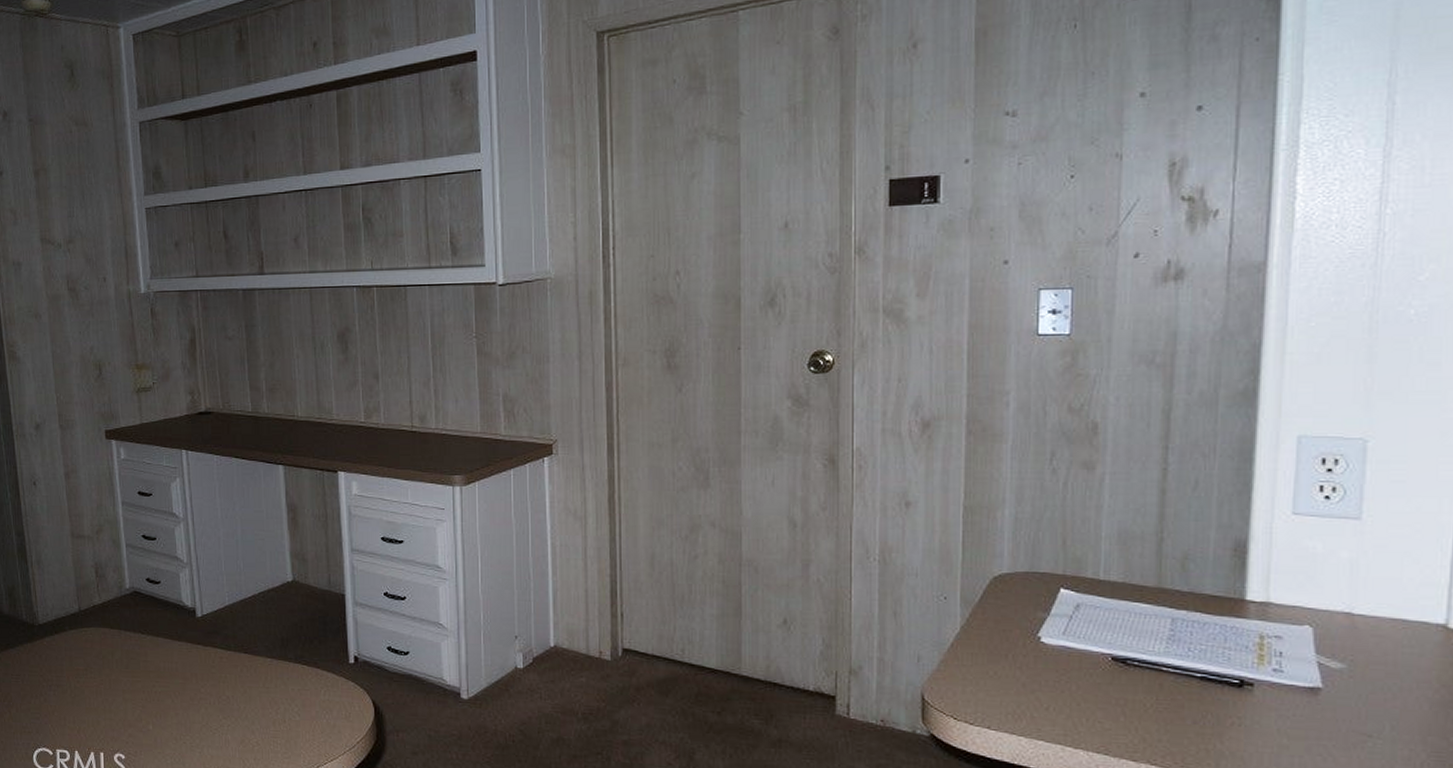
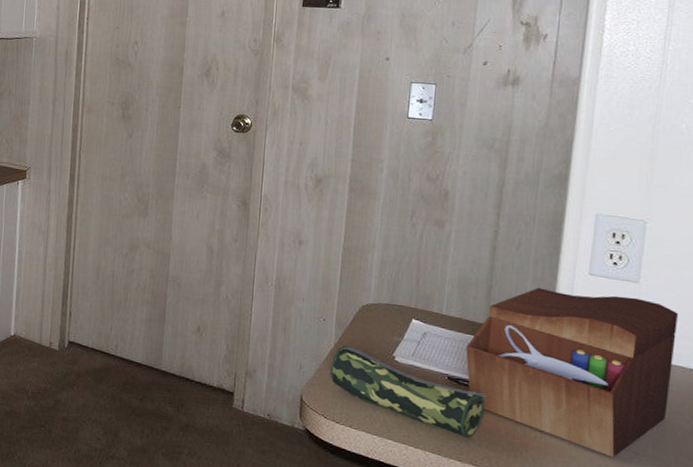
pencil case: none [958,628,1165,733] -> present [330,346,487,439]
sewing box: none [1133,536,1416,743] -> present [466,288,678,458]

